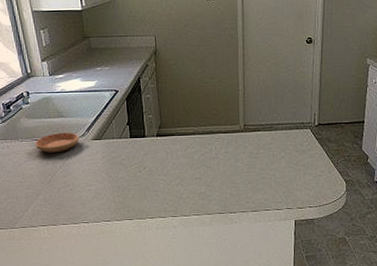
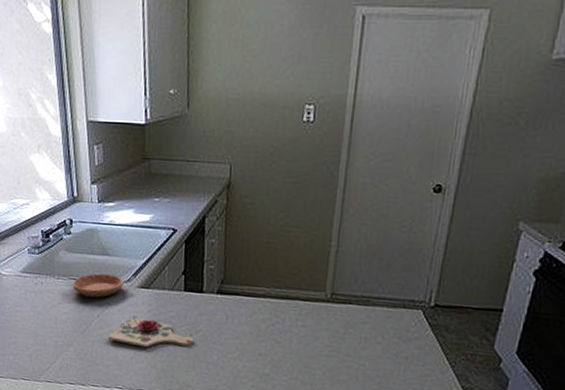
cutting board: none [71,162,142,187] -> present [108,315,193,348]

